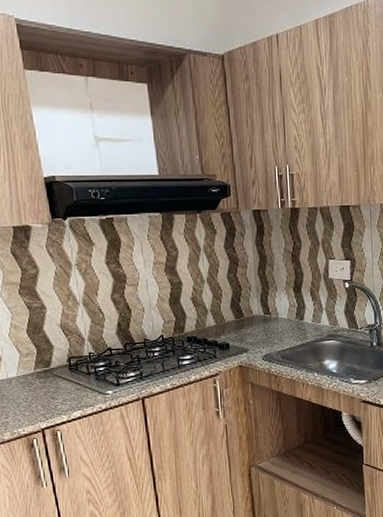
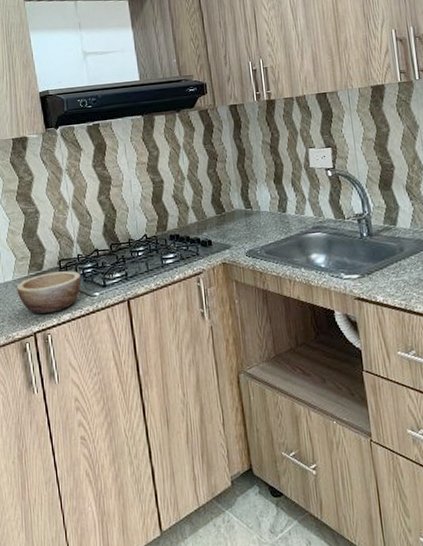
bowl: none [21,368,93,411] -> present [16,270,81,315]

